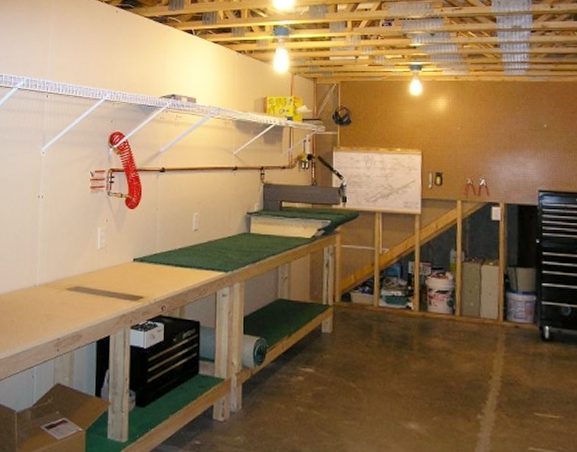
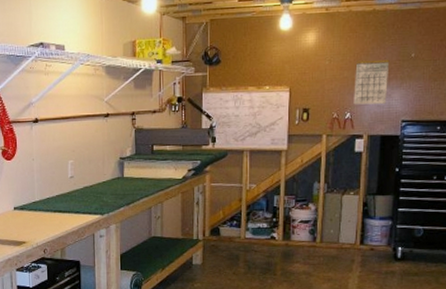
calendar: none [487,128,522,172] -> present [353,59,390,105]

